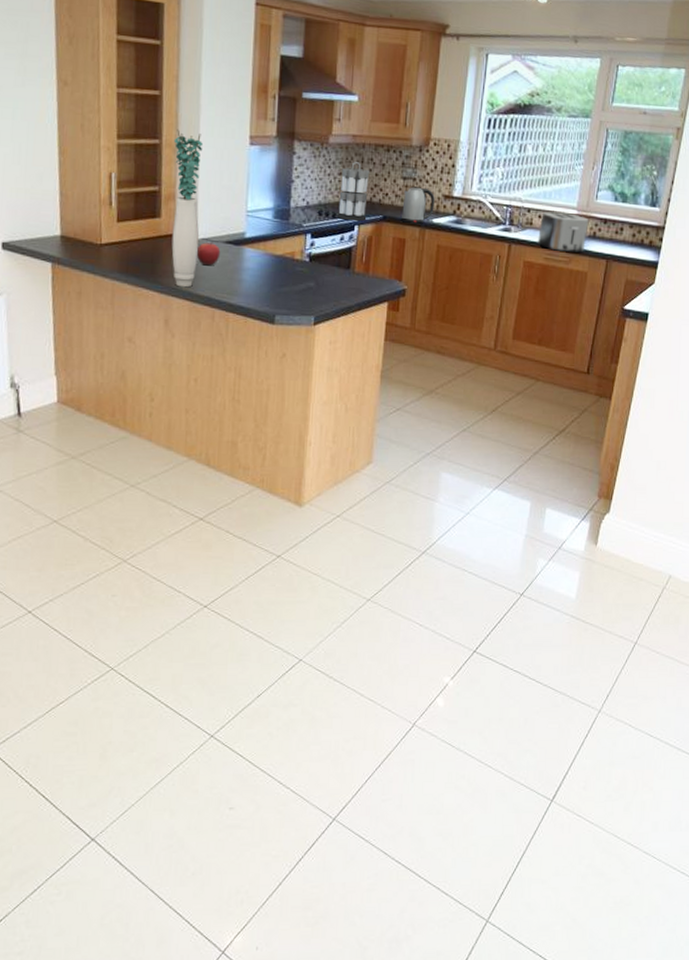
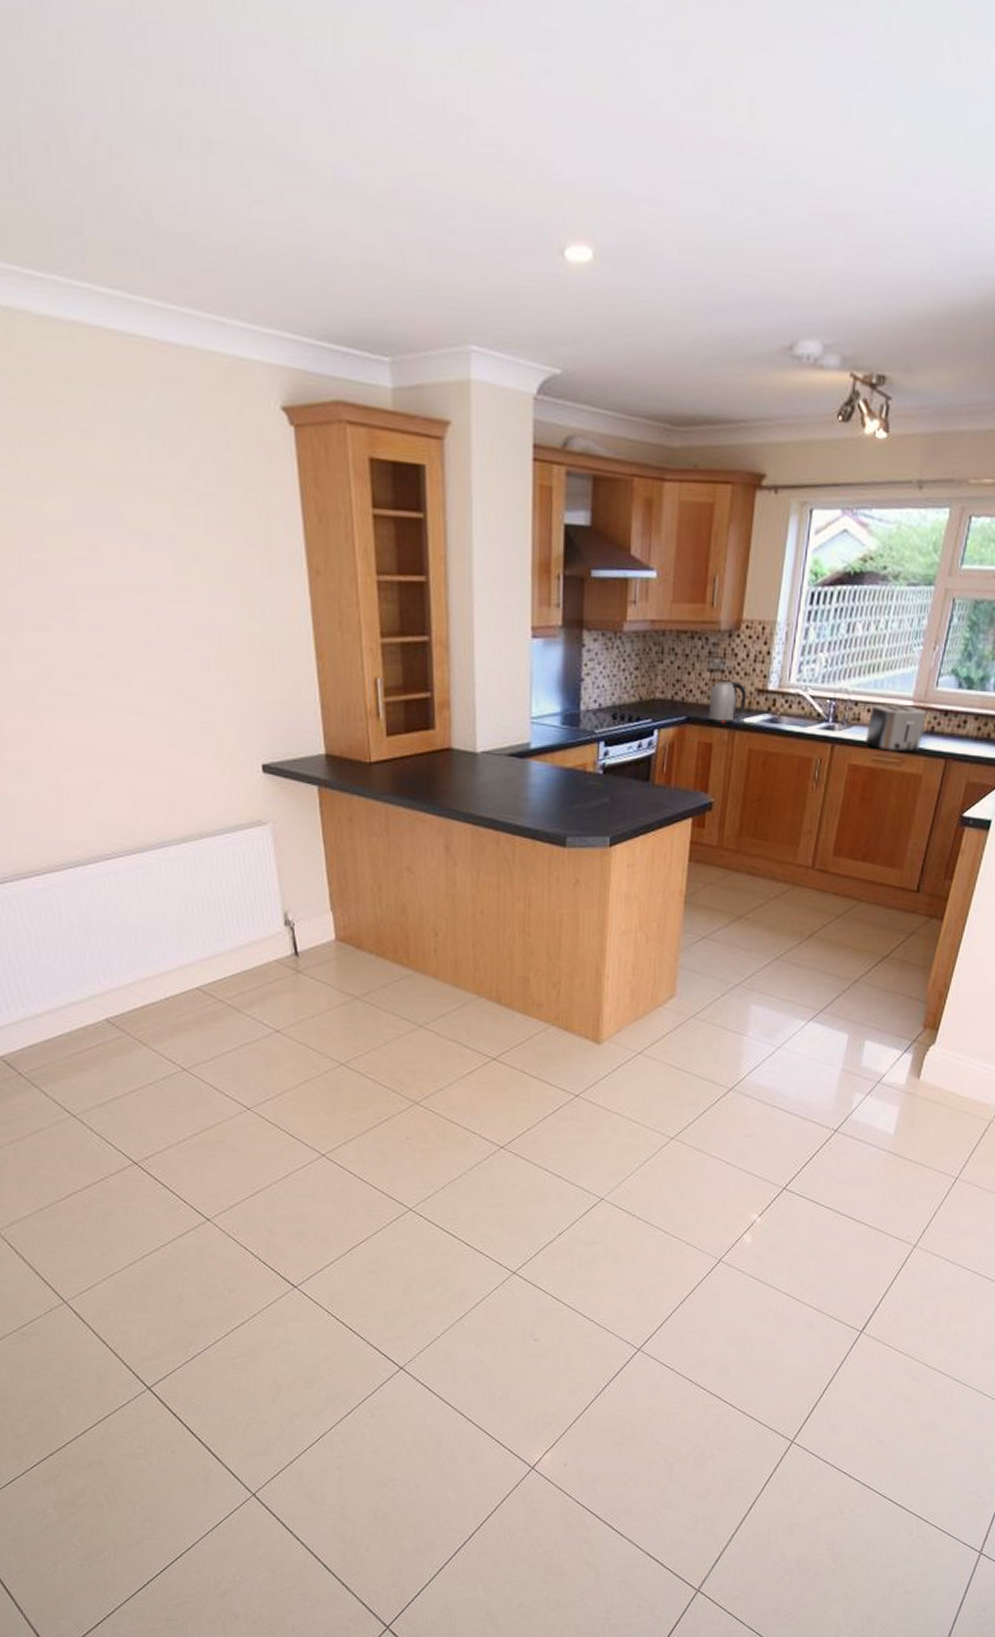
vase: present [171,129,204,288] -> none [445,622,479,809]
fruit: present [196,242,221,266] -> none [476,755,503,783]
spice rack: present [337,162,370,221] -> none [633,653,672,725]

